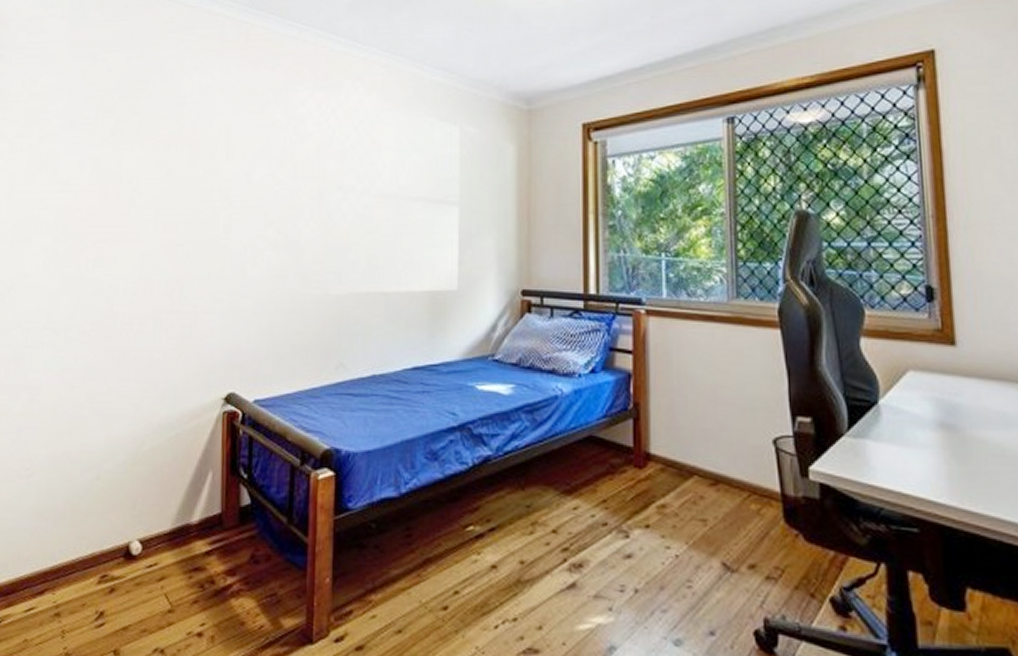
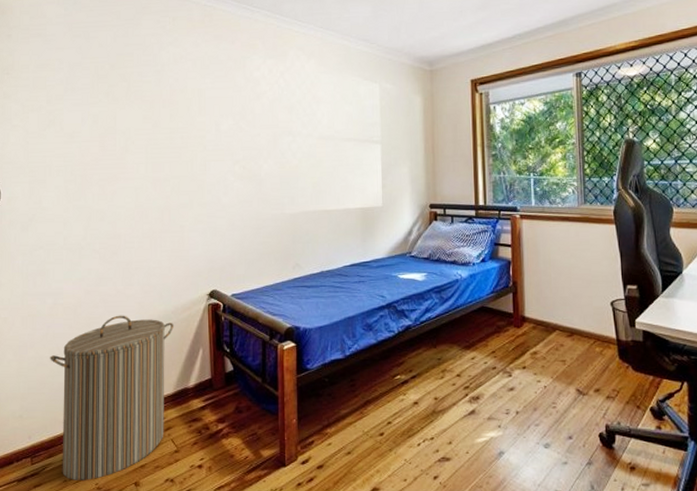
laundry hamper: none [18,420,177,642] -> present [50,315,174,480]

